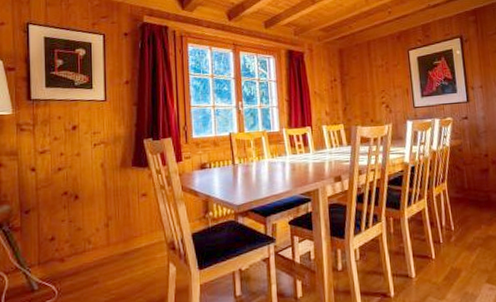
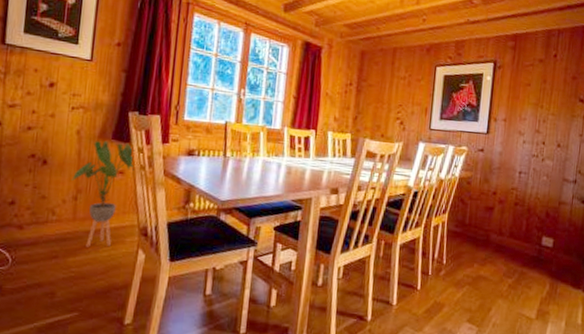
house plant: none [101,167,155,269] -> present [71,140,135,247]

